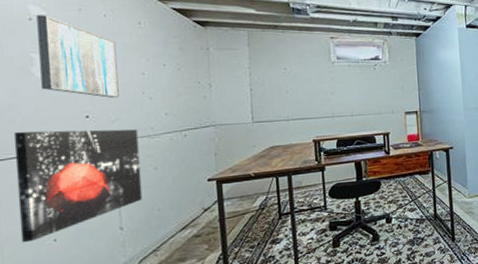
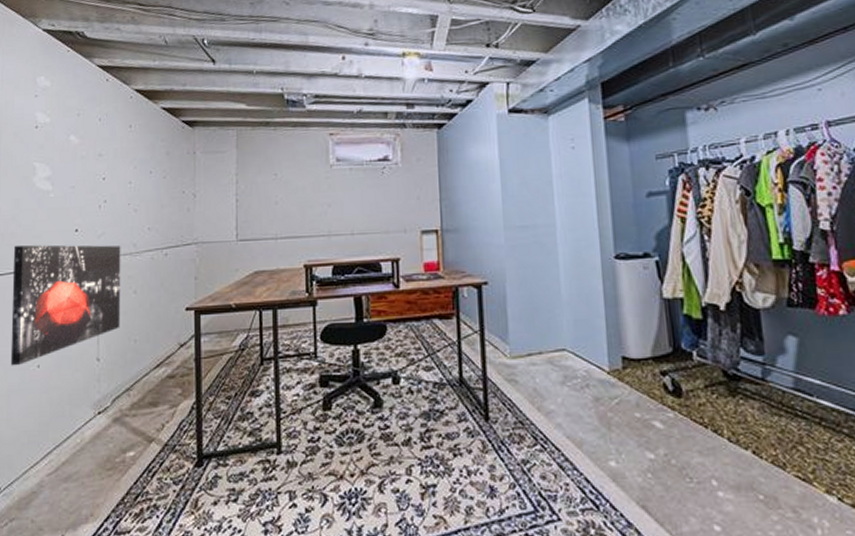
wall art: present [36,15,119,99] -> none [40,122,107,211]

